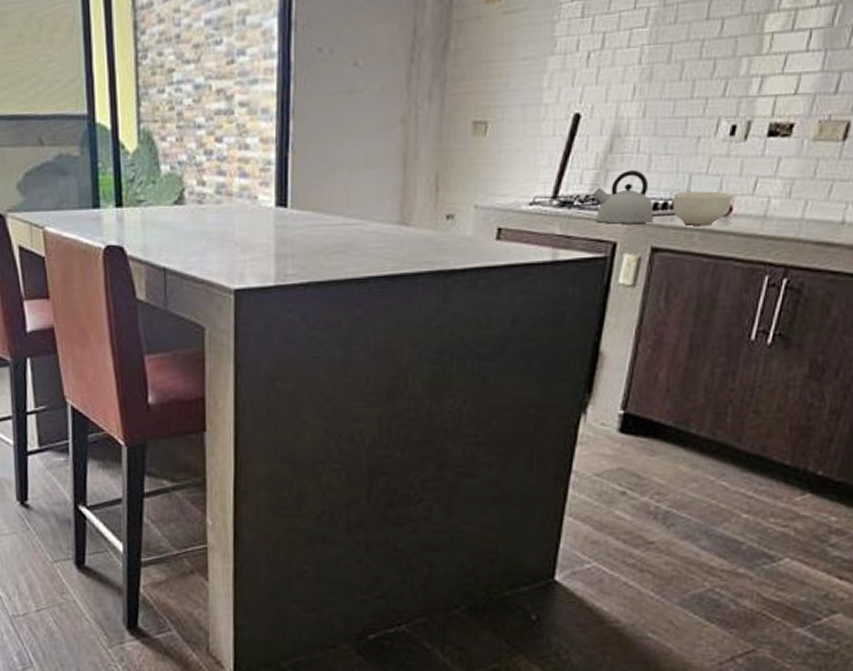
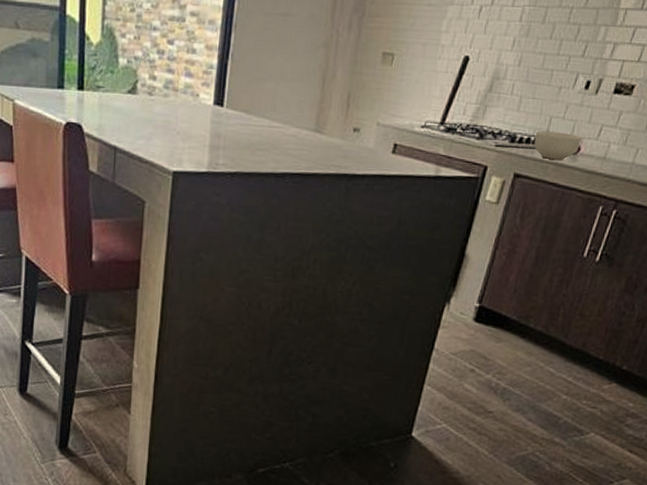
kettle: present [593,169,654,224] -> none [472,107,519,153]

